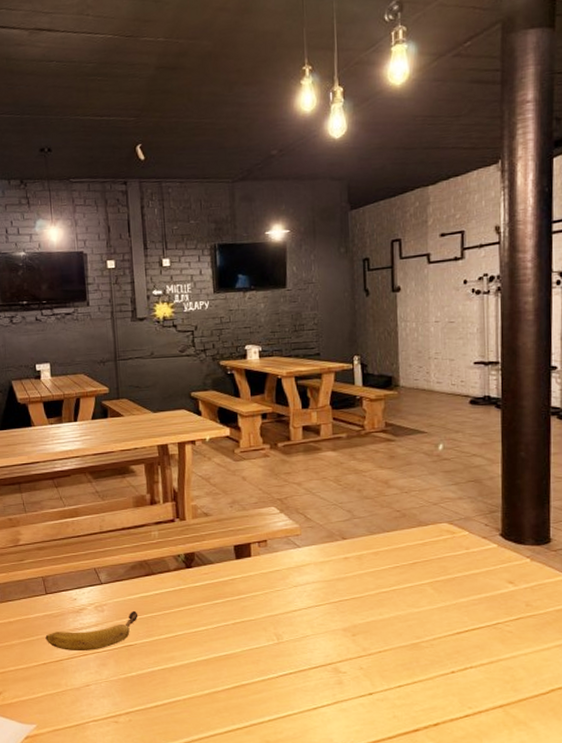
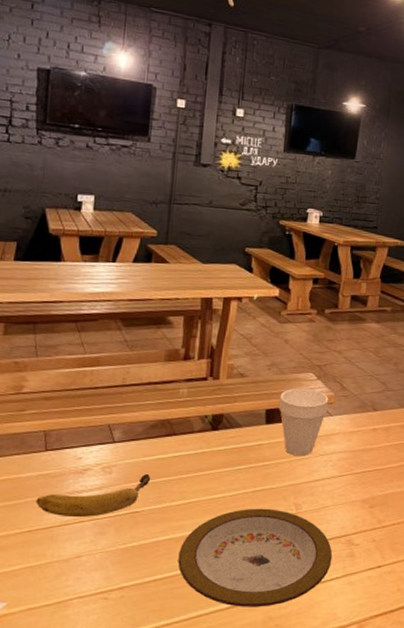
plate: none [173,639,321,732] -> present [178,508,333,607]
cup: none [245,522,295,589] -> present [279,388,329,456]

